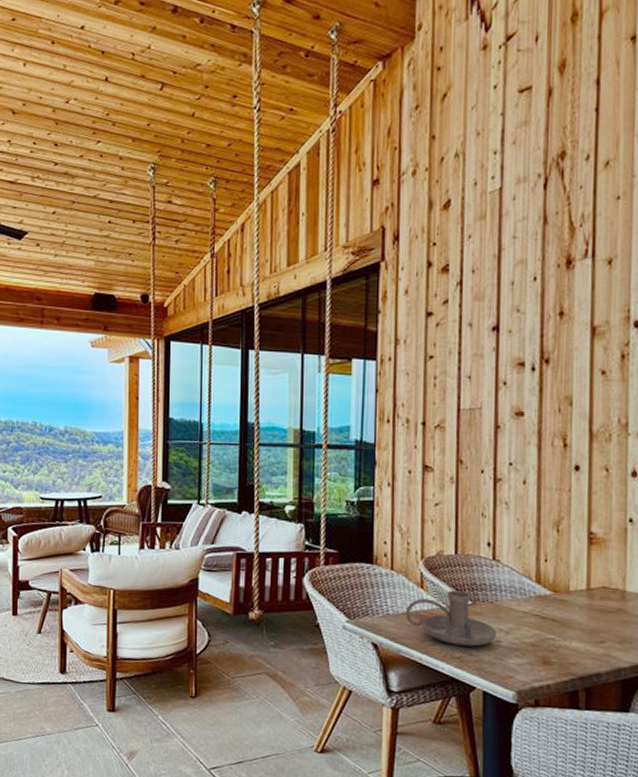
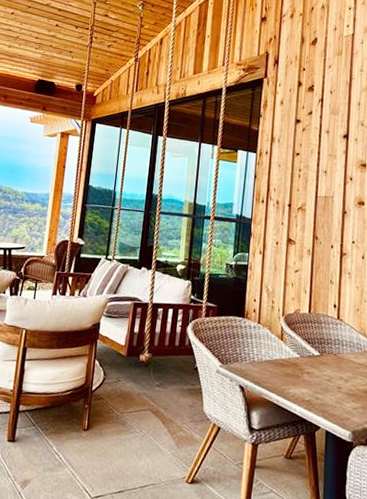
candle holder: present [405,590,496,647] -> none [267,343,338,392]

